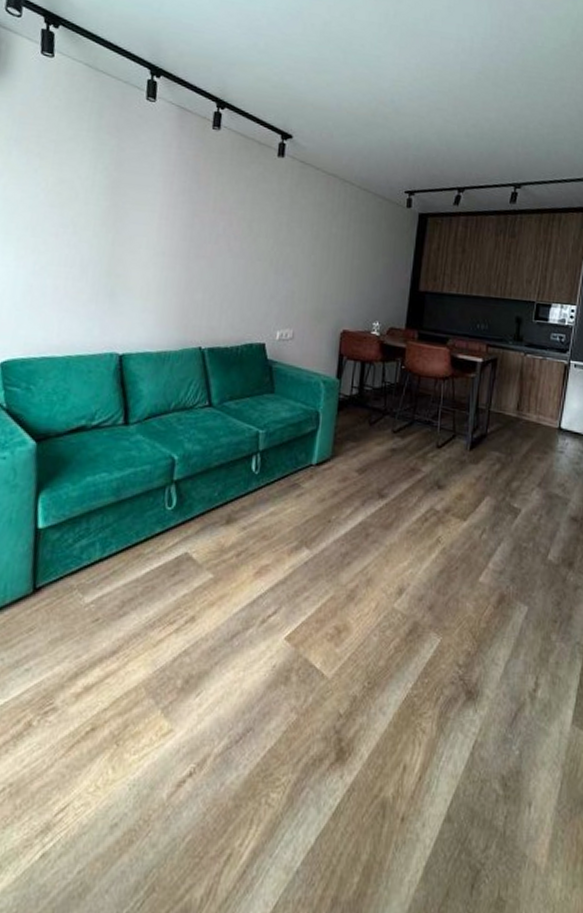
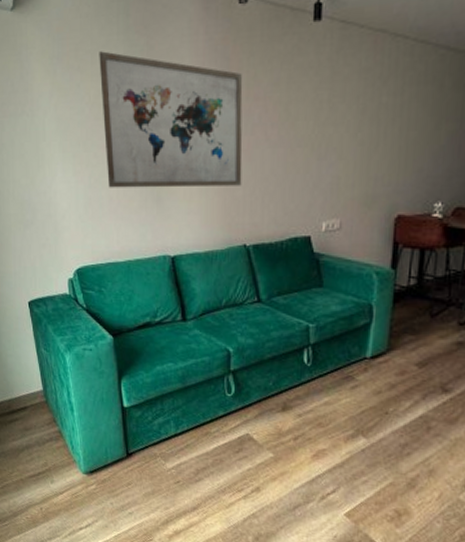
wall art: none [55,143,210,290] -> present [99,51,243,188]

